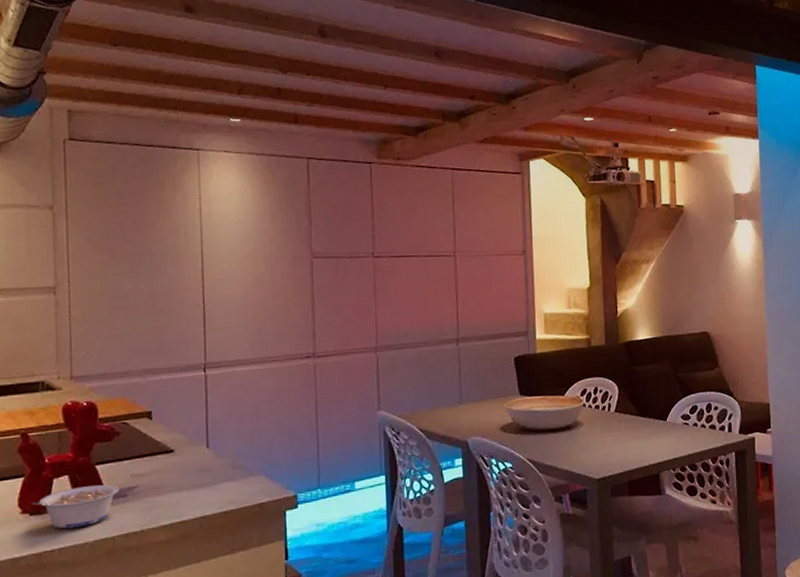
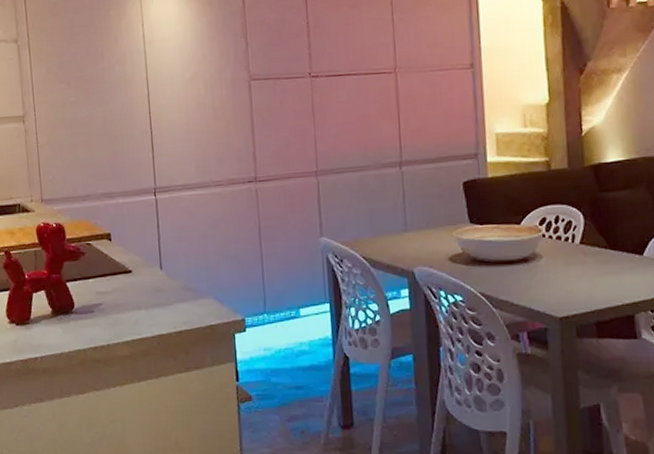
legume: present [31,484,119,529] -> none [17,300,87,339]

